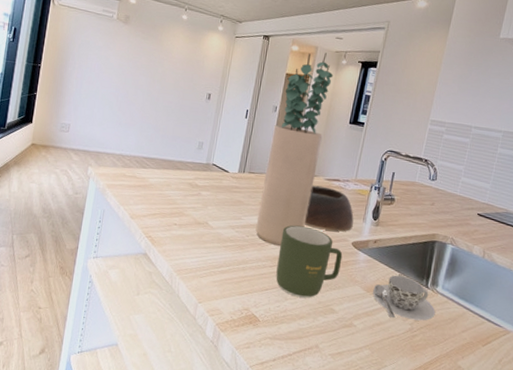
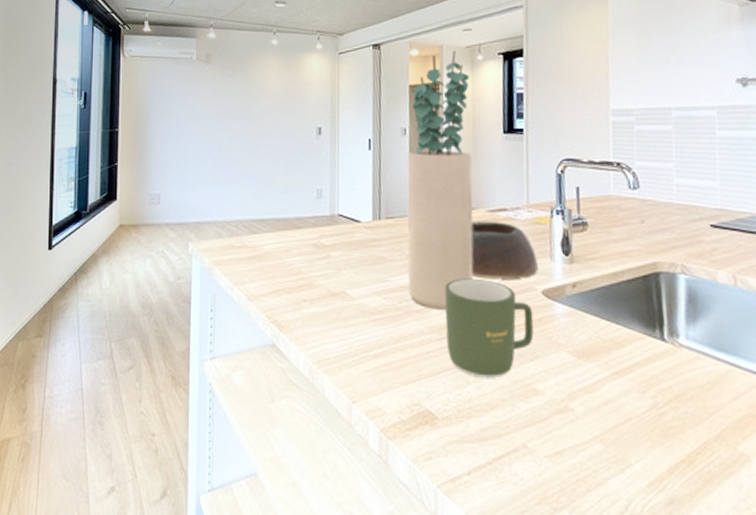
teacup: present [373,275,436,321] -> none [586,328,686,392]

